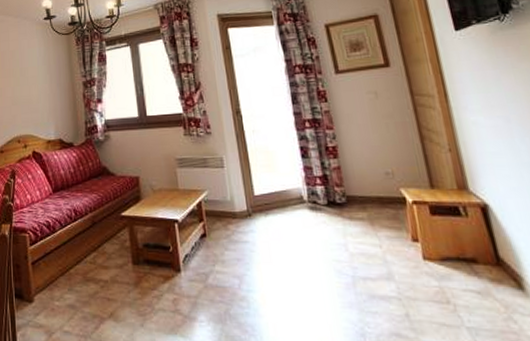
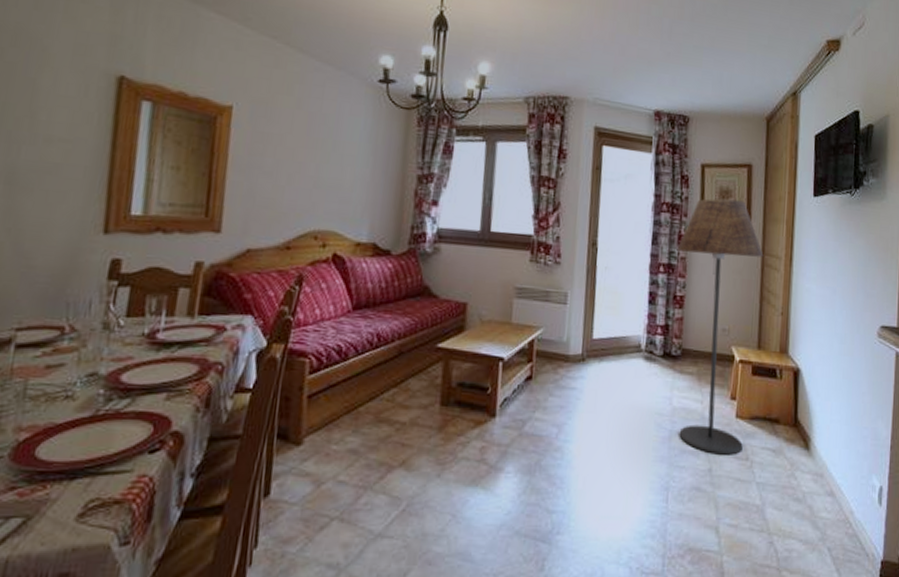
floor lamp: none [318,49,440,299] -> present [677,198,764,455]

